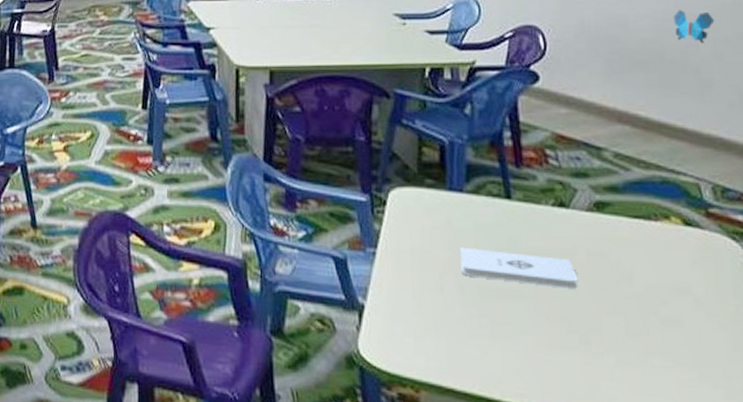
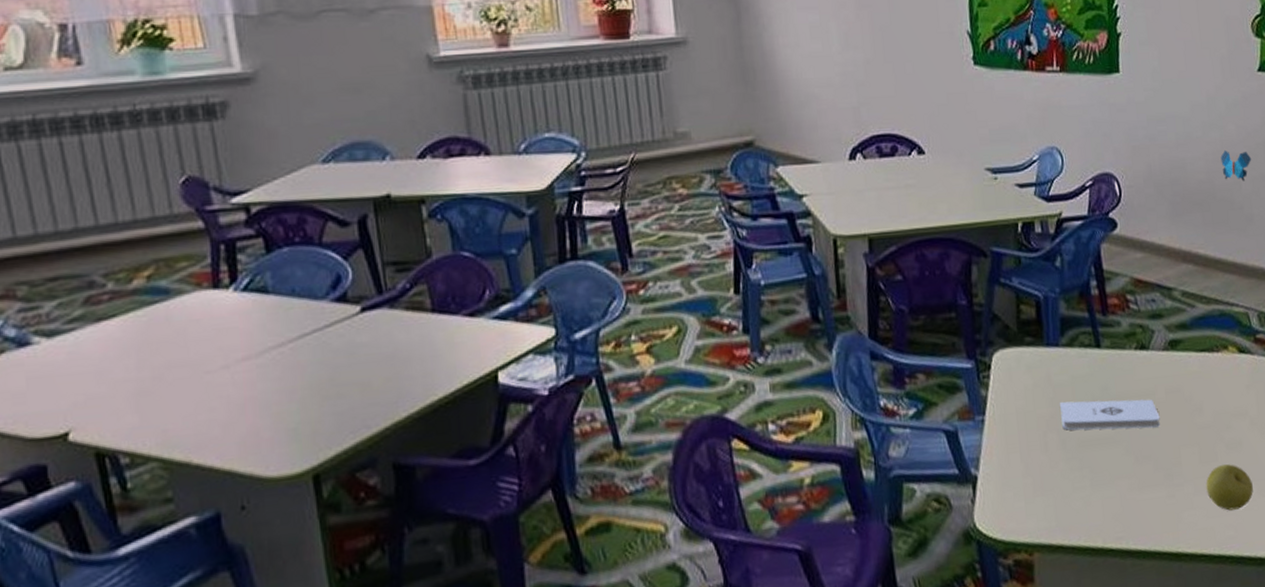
apple: none [631,341,694,392] -> present [1206,464,1253,511]

